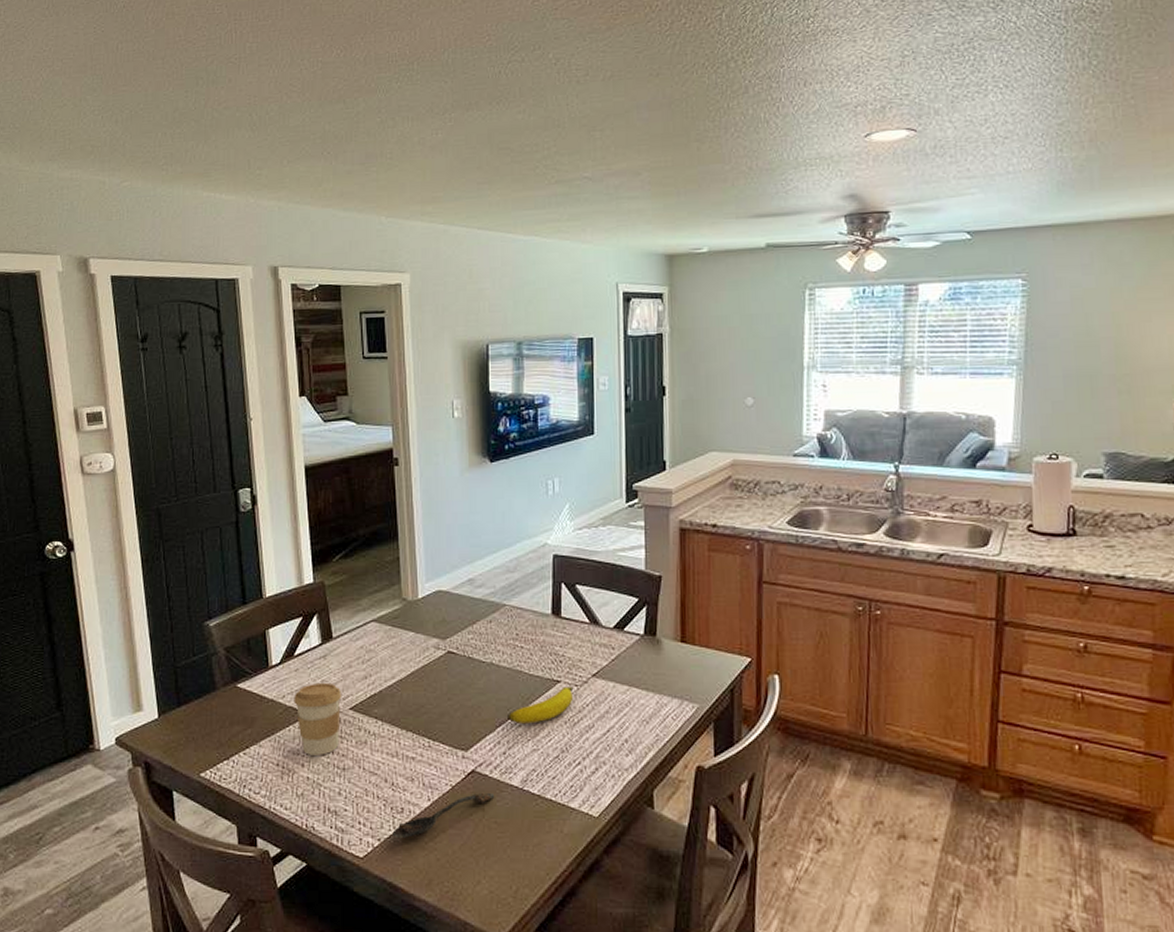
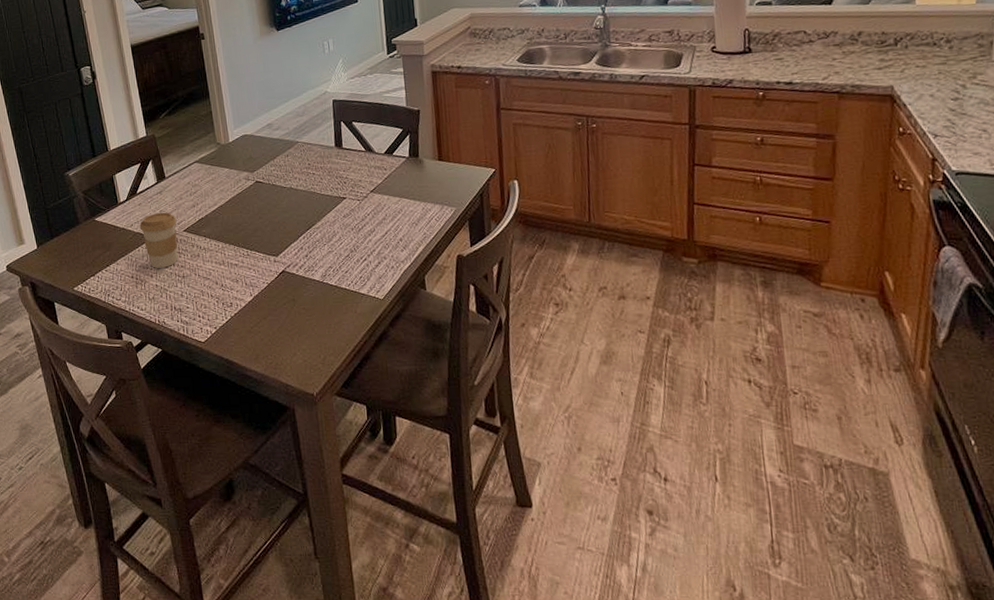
spoon: present [392,793,494,838] -> none [225,287,301,325]
banana: present [508,686,574,724] -> none [307,201,357,233]

